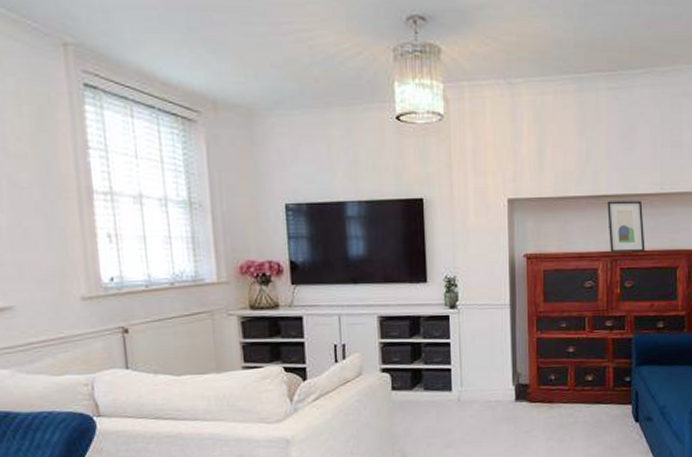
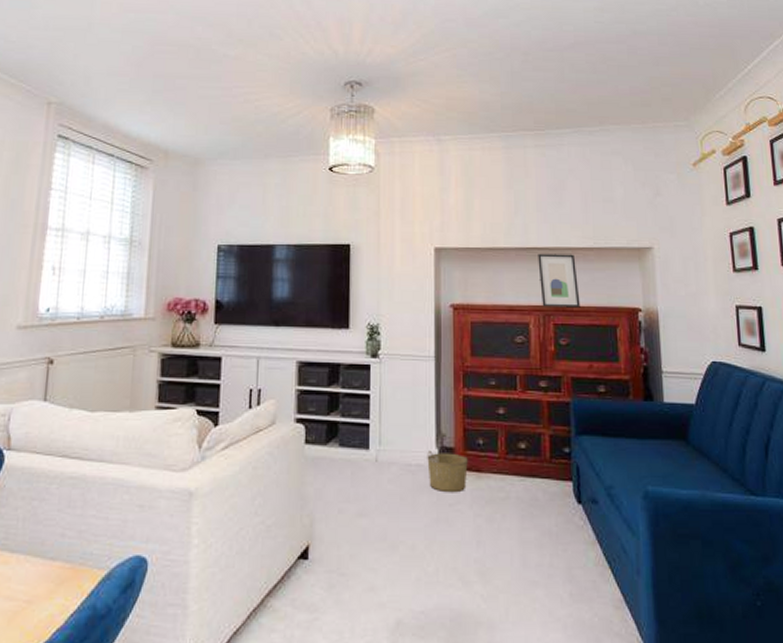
basket: none [505,387,541,422] -> present [427,449,468,493]

